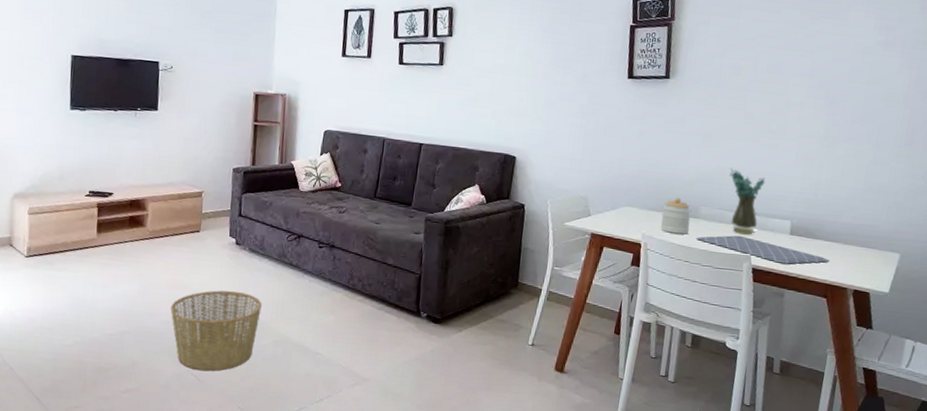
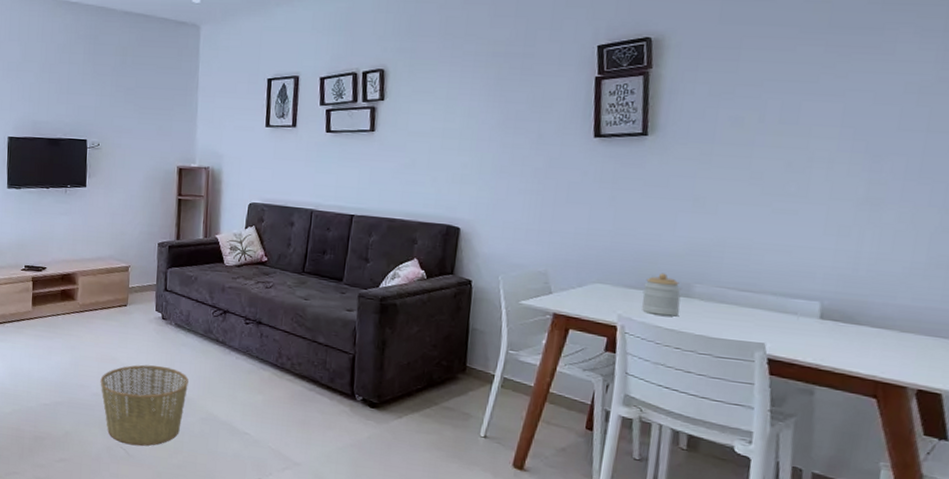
placemat: present [696,235,829,264] -> none [688,318,879,355]
vase: present [730,168,766,236] -> none [732,238,782,320]

